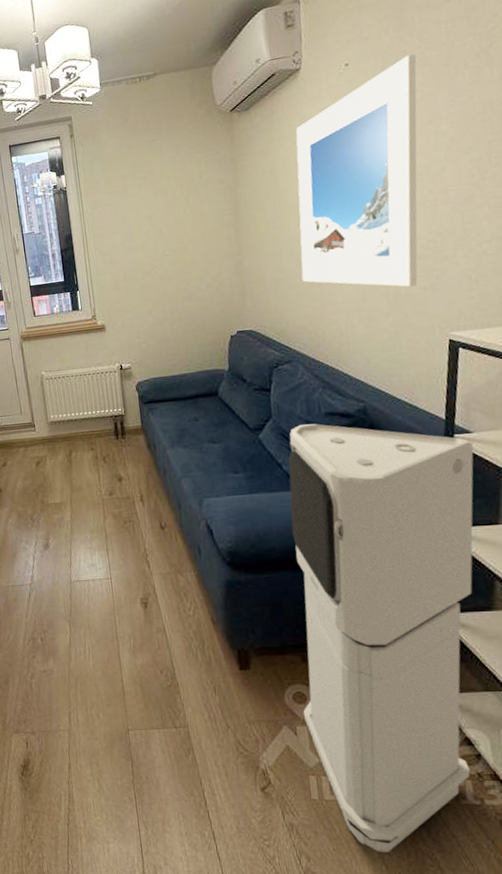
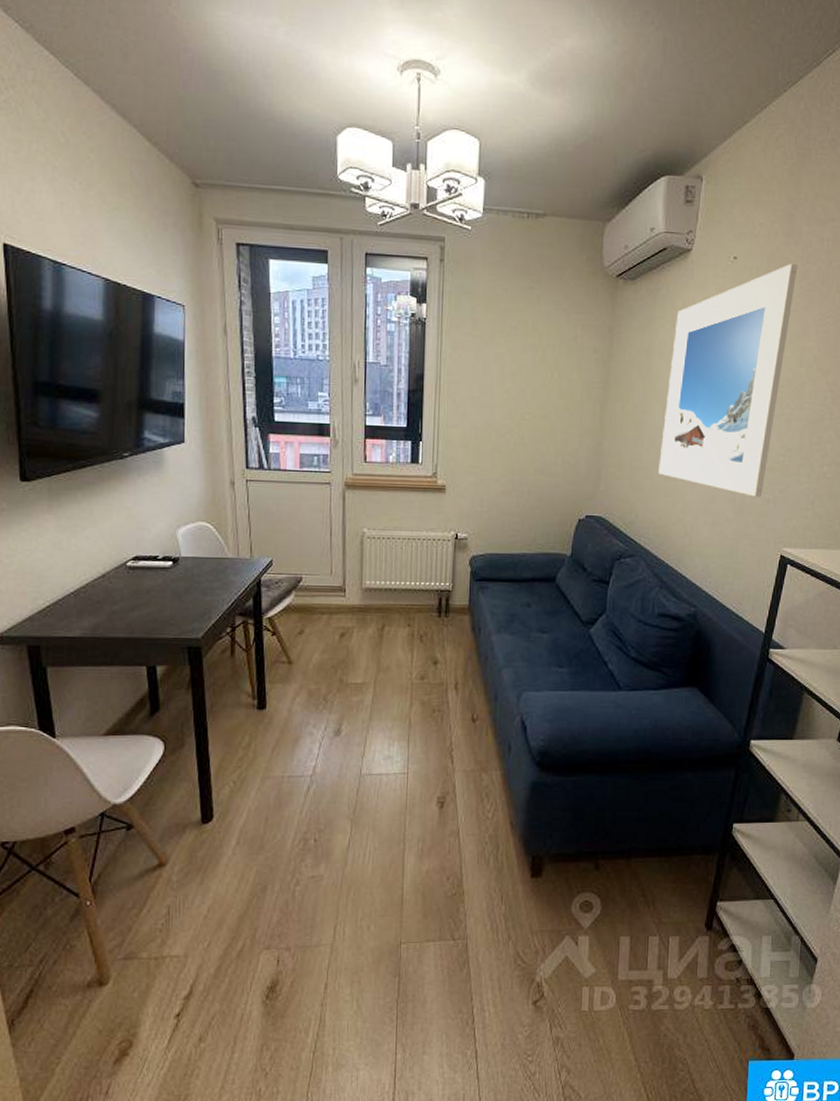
air purifier: present [288,424,474,853] -> none [588,623,784,1061]

